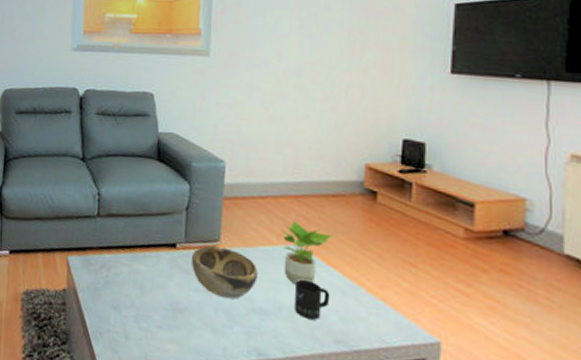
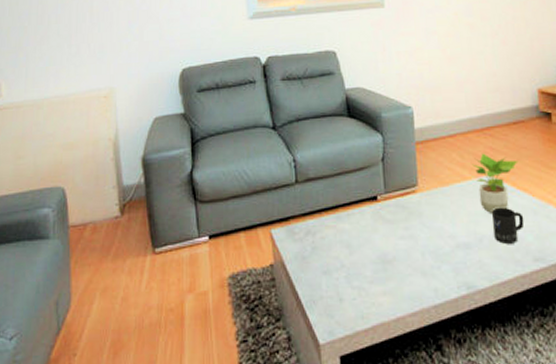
decorative bowl: present [191,245,258,300] -> none [393,191,457,241]

